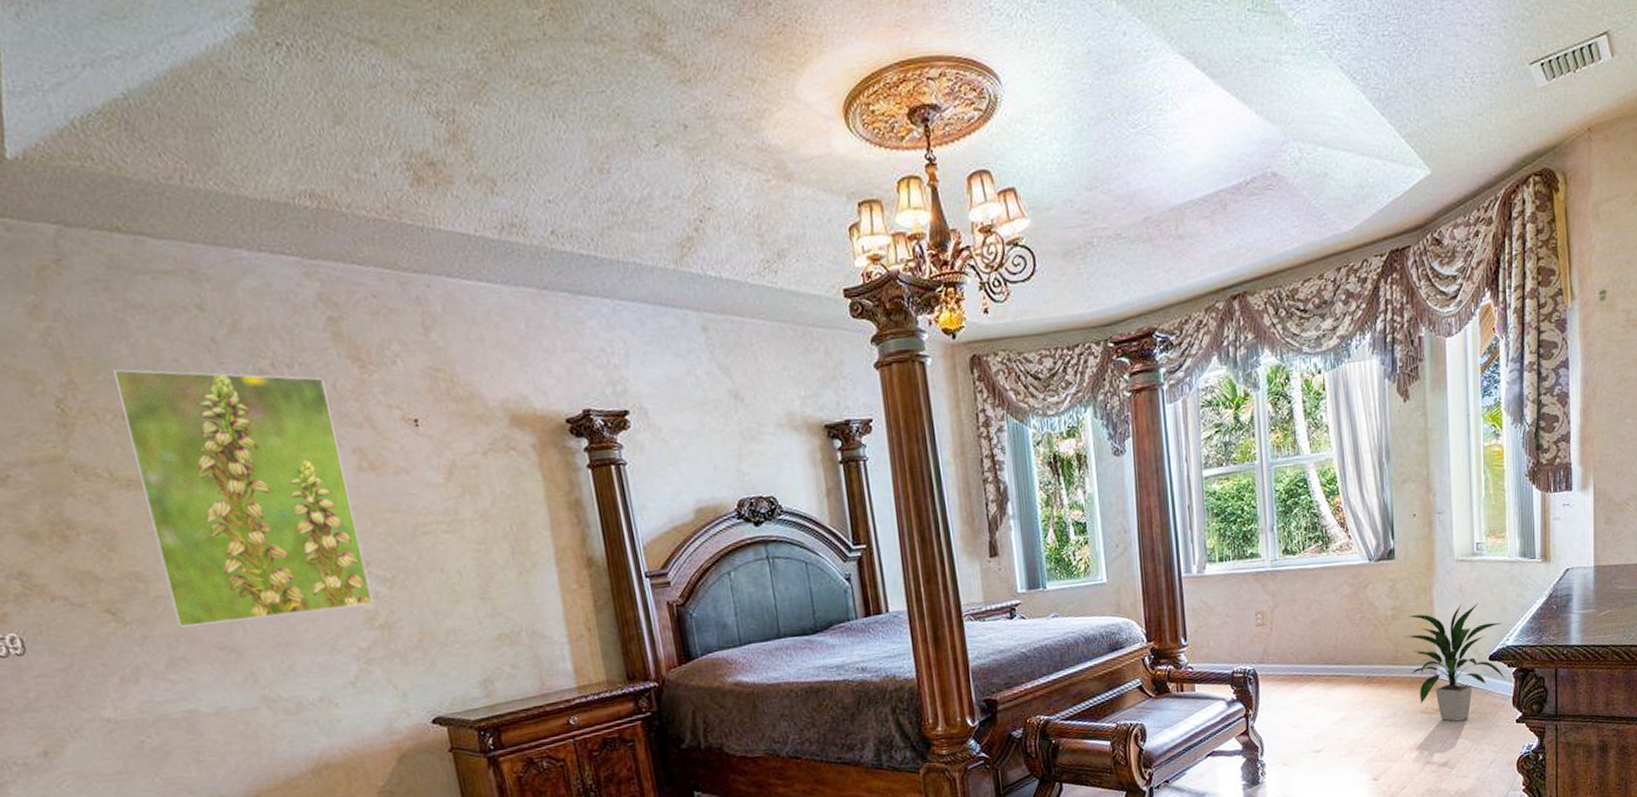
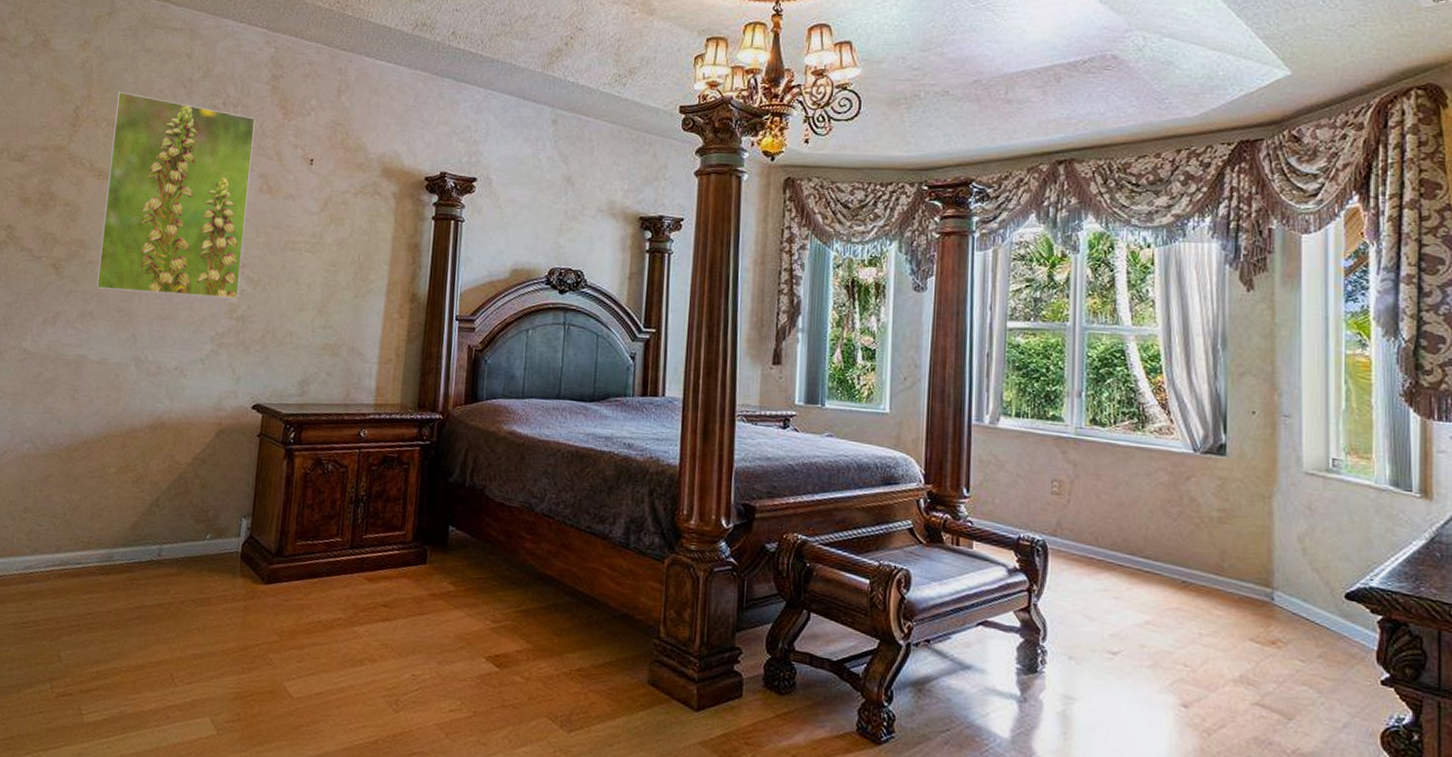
indoor plant: present [1404,602,1506,722] -> none [1233,522,1368,664]

